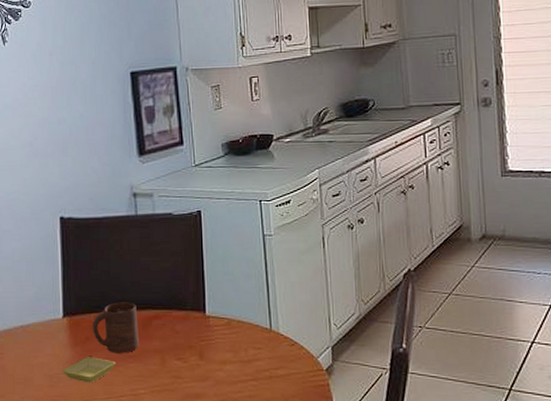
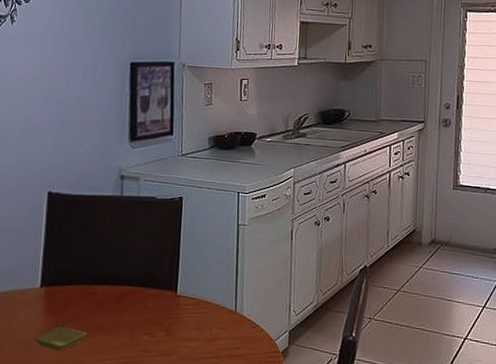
cup: present [92,302,139,354] -> none [67,276,112,326]

